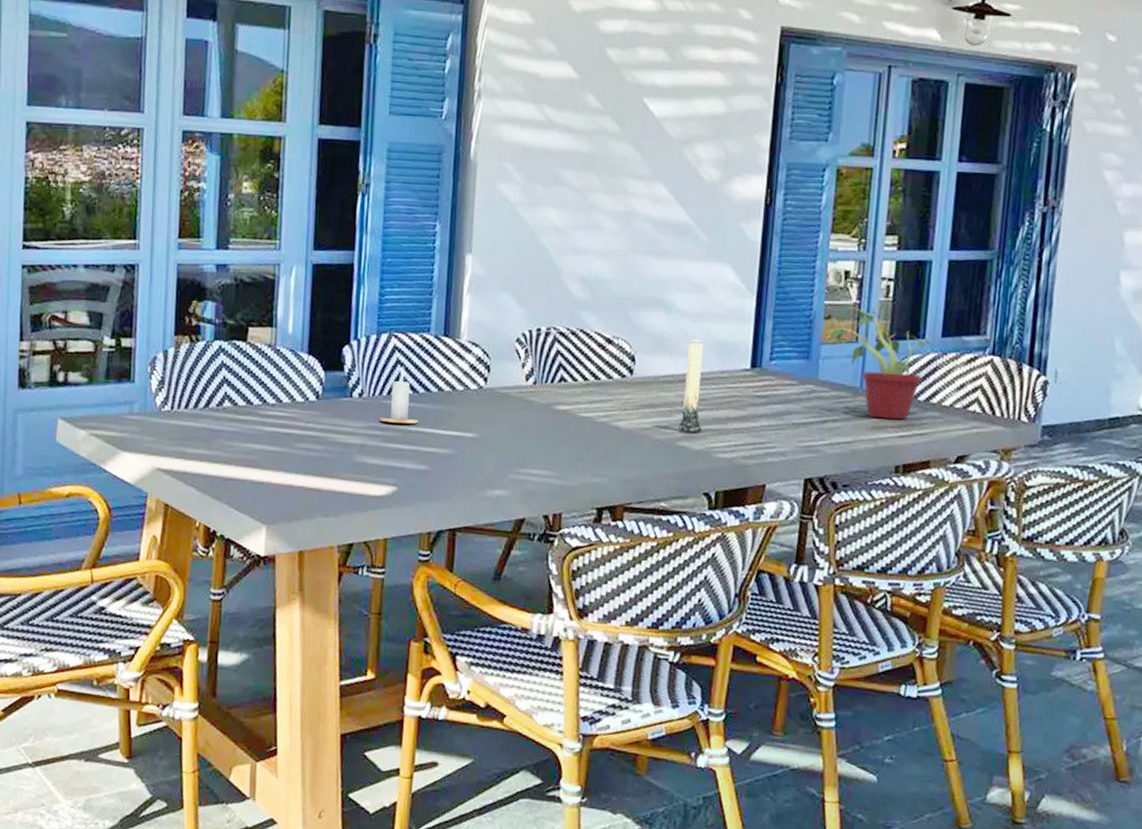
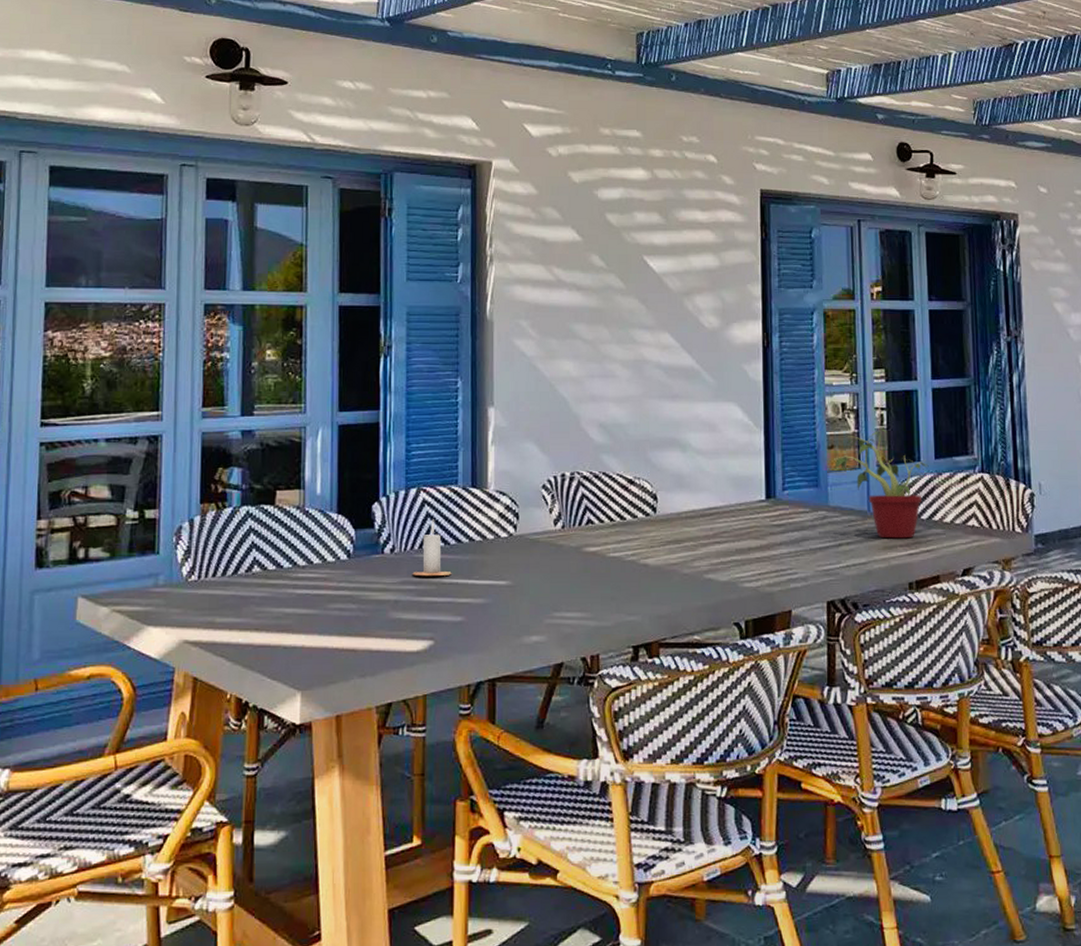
candle: present [679,339,704,434] -> none [704,475,727,565]

